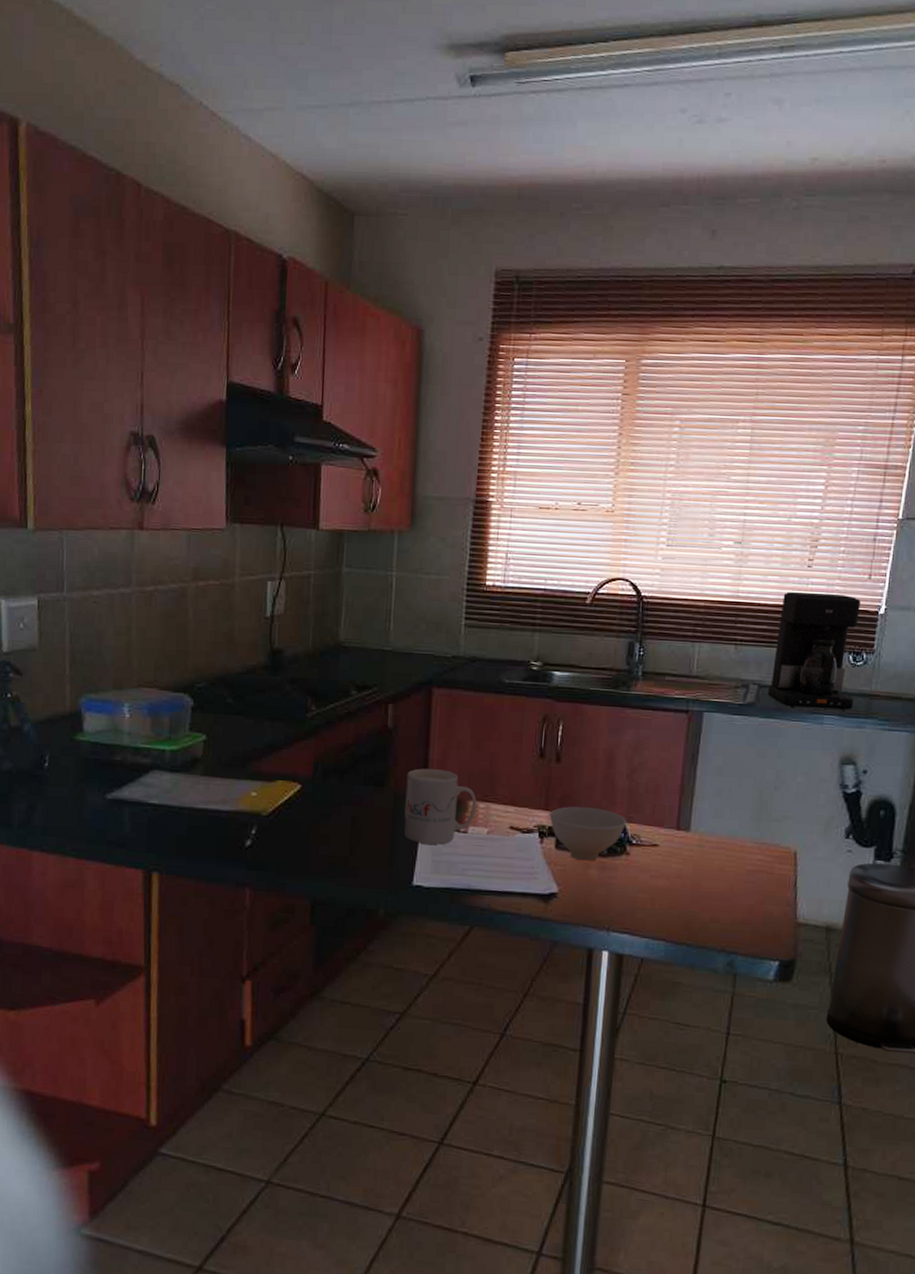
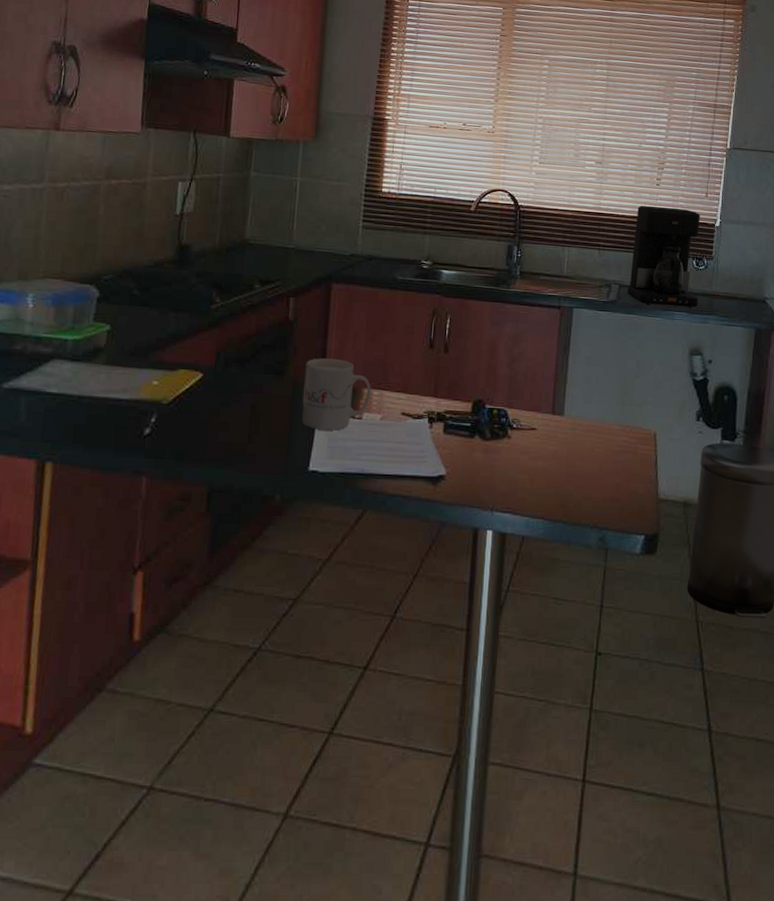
bowl: present [549,806,628,861] -> none [438,393,509,445]

